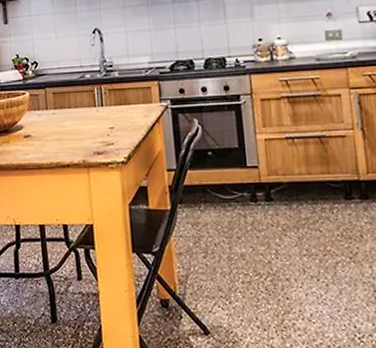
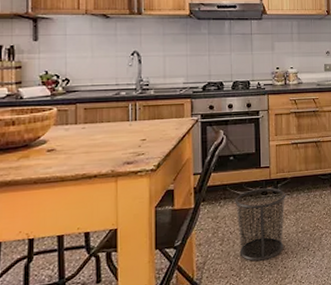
waste bin: none [217,193,284,285] -> present [234,187,286,262]

